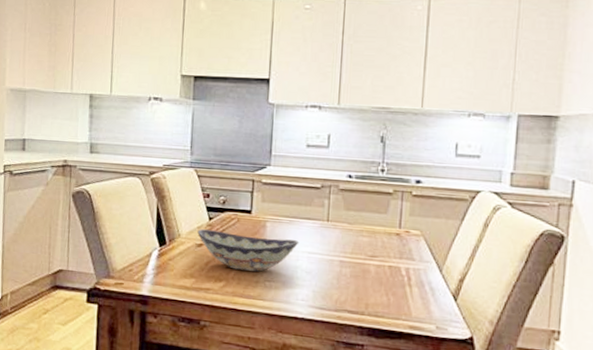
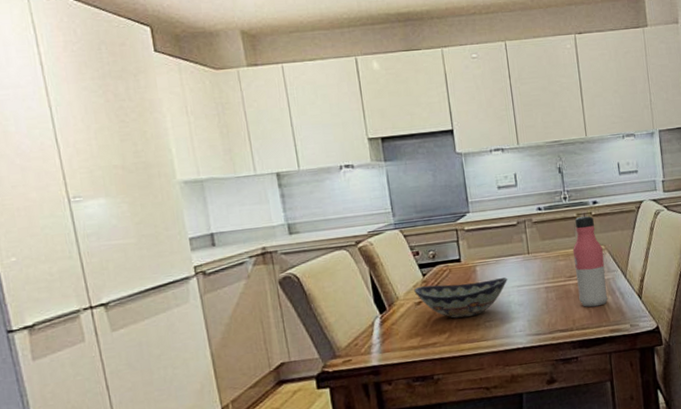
water bottle: none [377,194,418,296] -> present [572,216,608,307]

